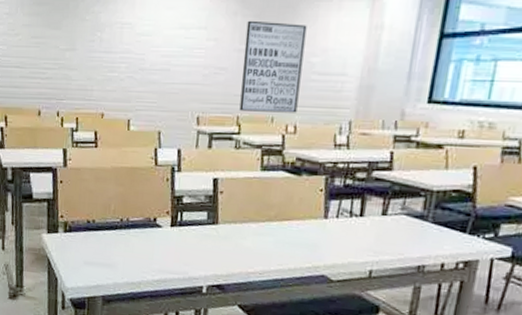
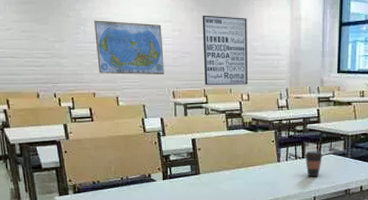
world map: none [111,25,194,95] -> present [94,20,164,75]
coffee cup: none [363,207,391,244] -> present [304,151,323,177]

